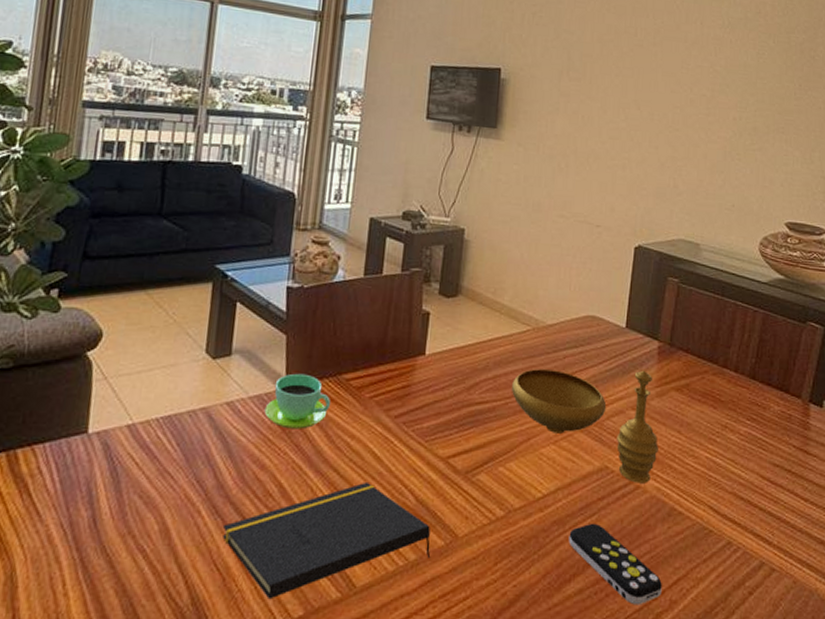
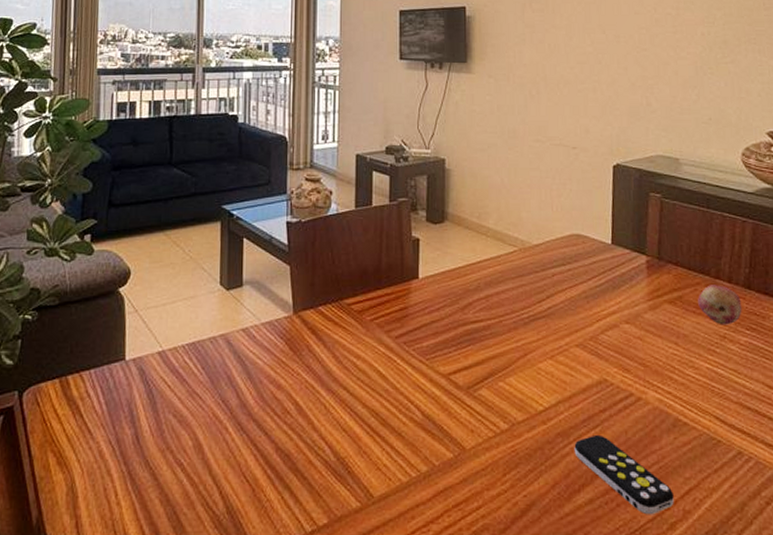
notepad: present [222,481,431,600] -> none [248,398,441,509]
cup: present [264,373,331,429] -> none [276,300,336,351]
decorative bowl: present [512,369,658,483] -> none [504,284,657,395]
fruit: none [704,373,745,415] -> present [698,285,742,325]

